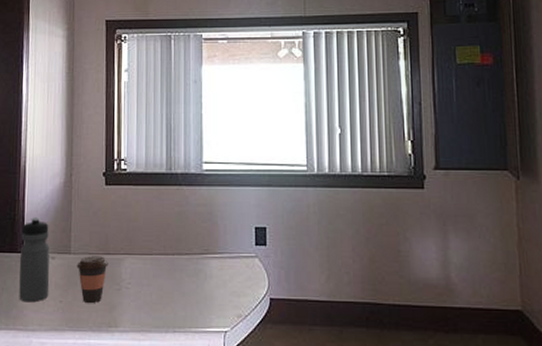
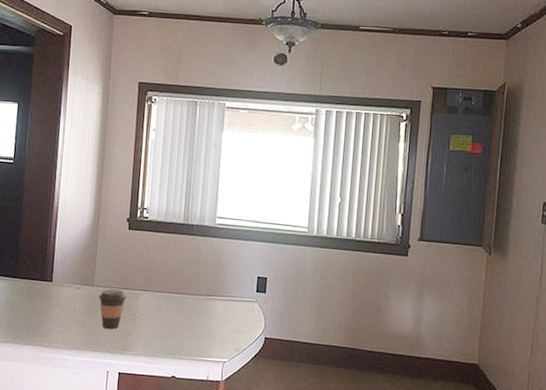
water bottle: present [19,217,50,303] -> none [46,252,76,325]

